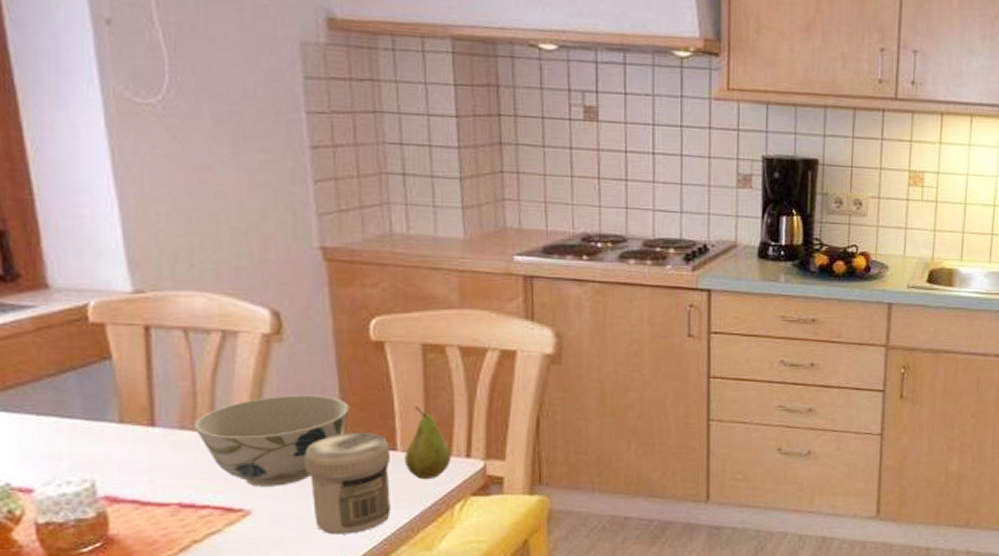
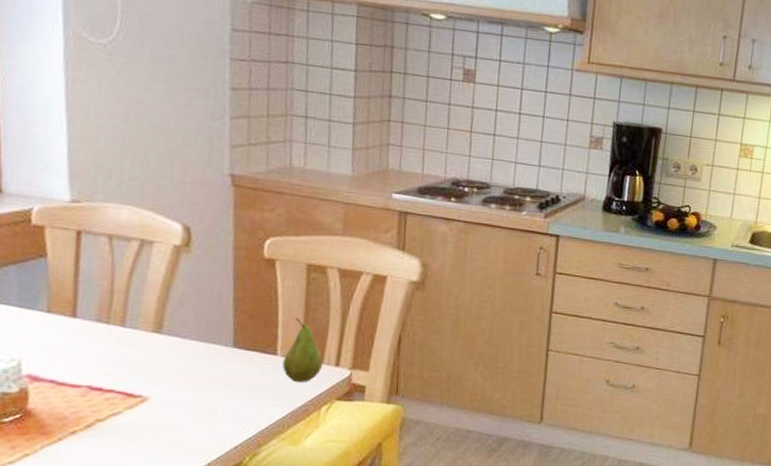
bowl: present [194,395,349,487] -> none [108,299,240,378]
jar: present [304,433,391,535] -> none [197,336,271,425]

